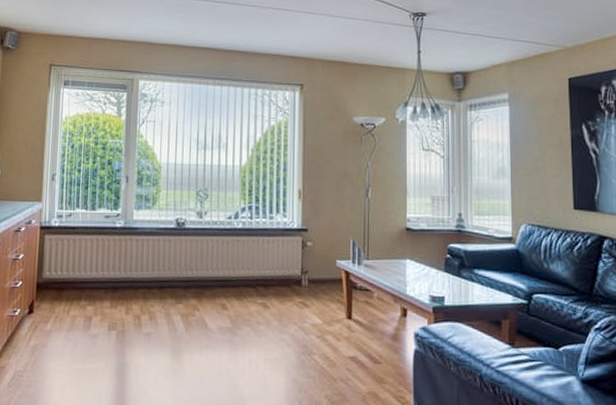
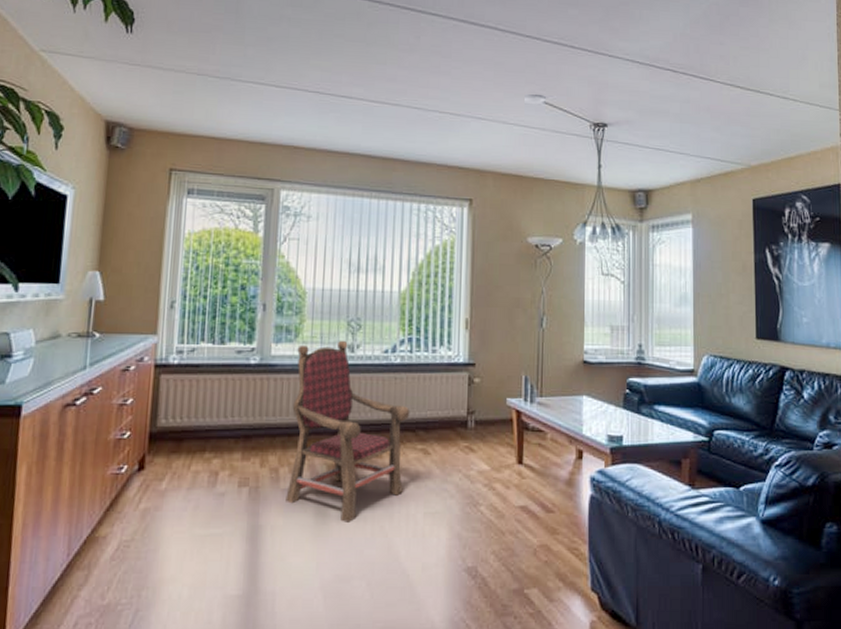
armchair: none [147,208,251,364] -> present [285,341,410,522]

